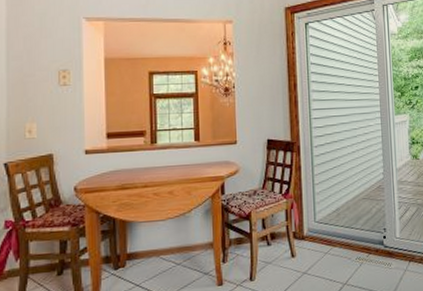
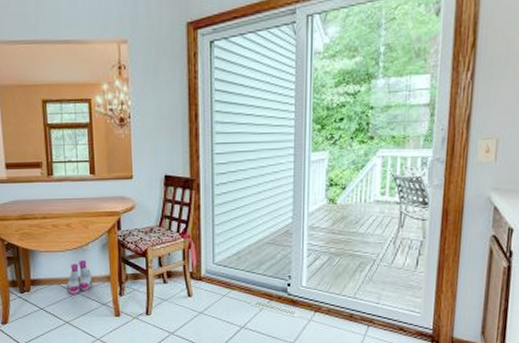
boots: none [167,227,194,267] -> present [67,260,92,296]

